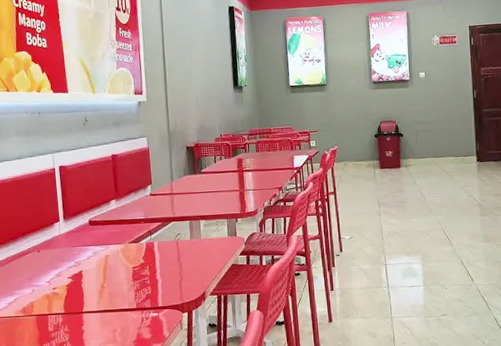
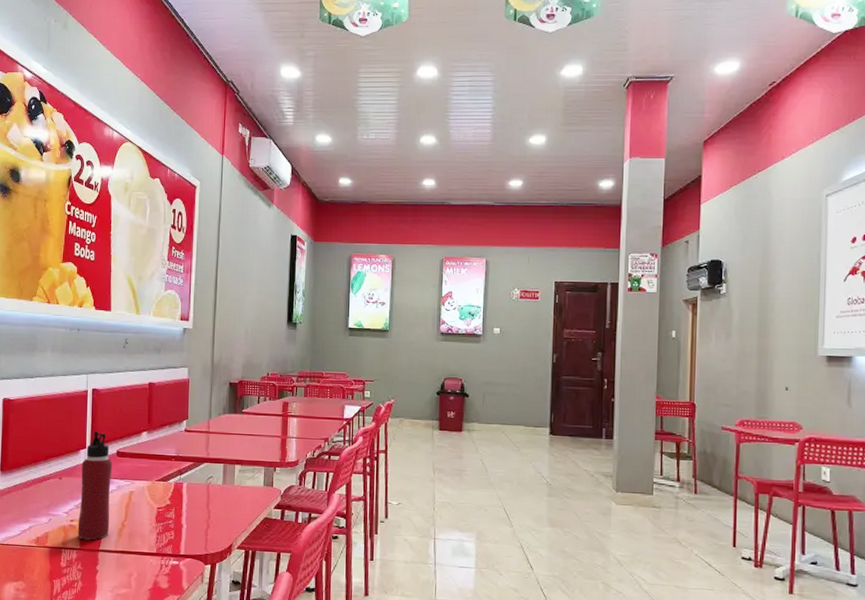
water bottle: none [57,204,91,305] -> present [77,431,113,540]

